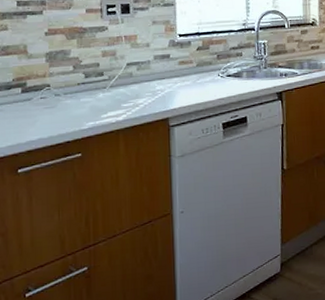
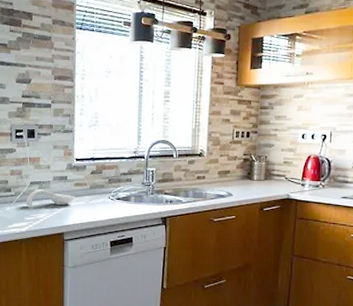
spoon rest: none [122,71,180,91] -> present [26,190,75,206]

